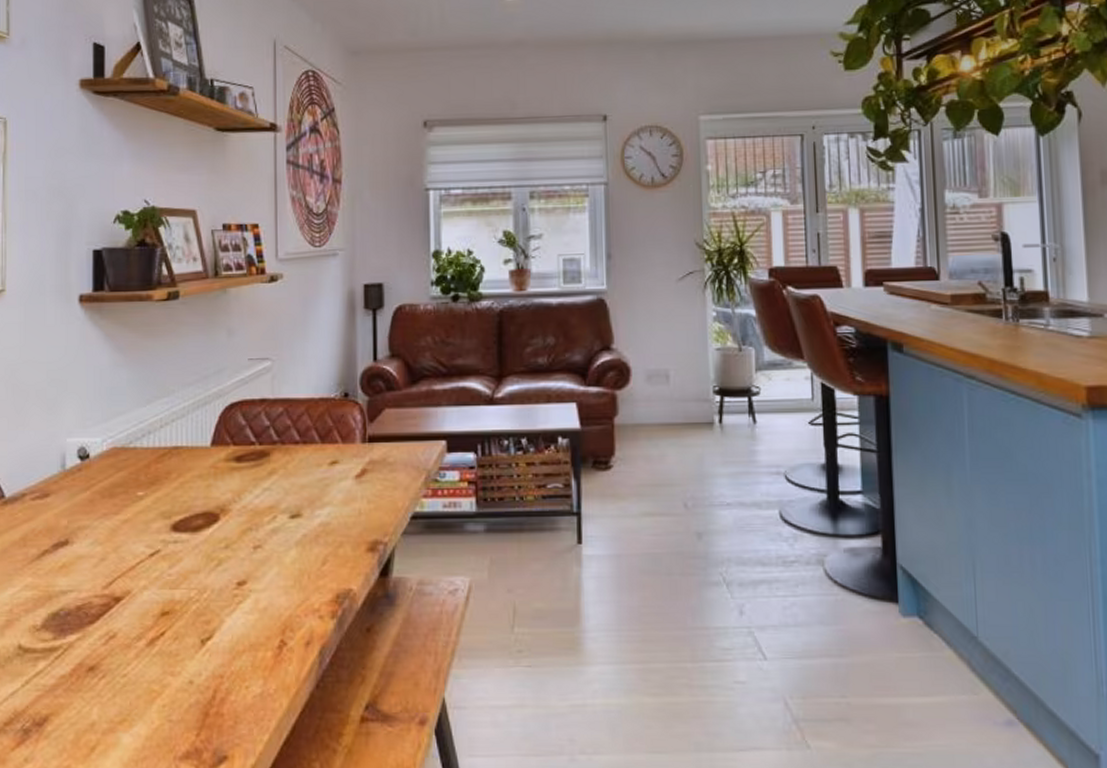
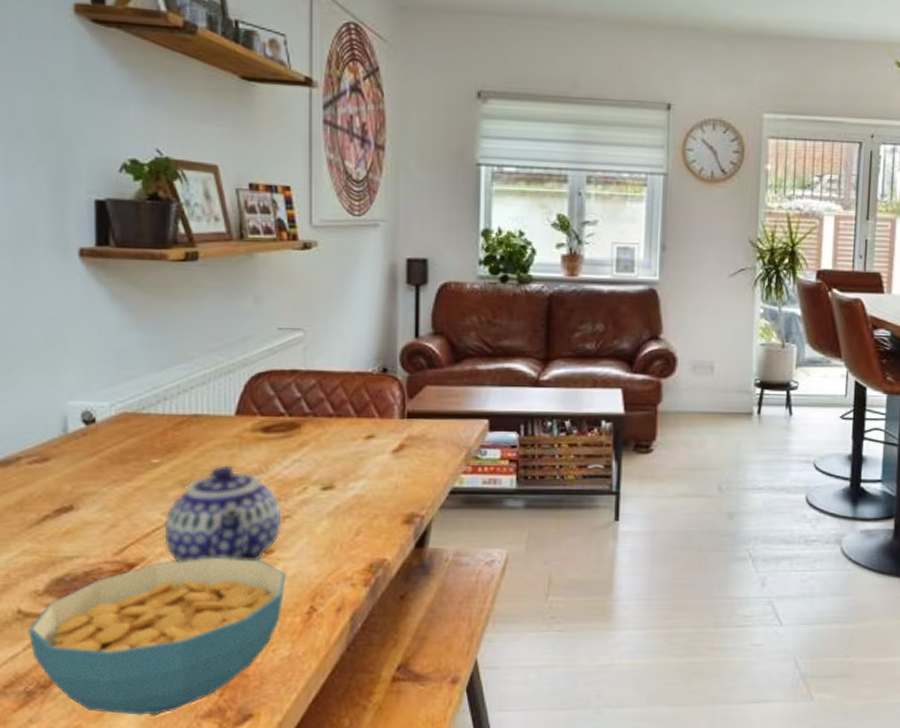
cereal bowl: none [27,590,258,756] -> present [28,557,287,715]
teapot: none [147,496,254,595] -> present [164,465,282,562]

